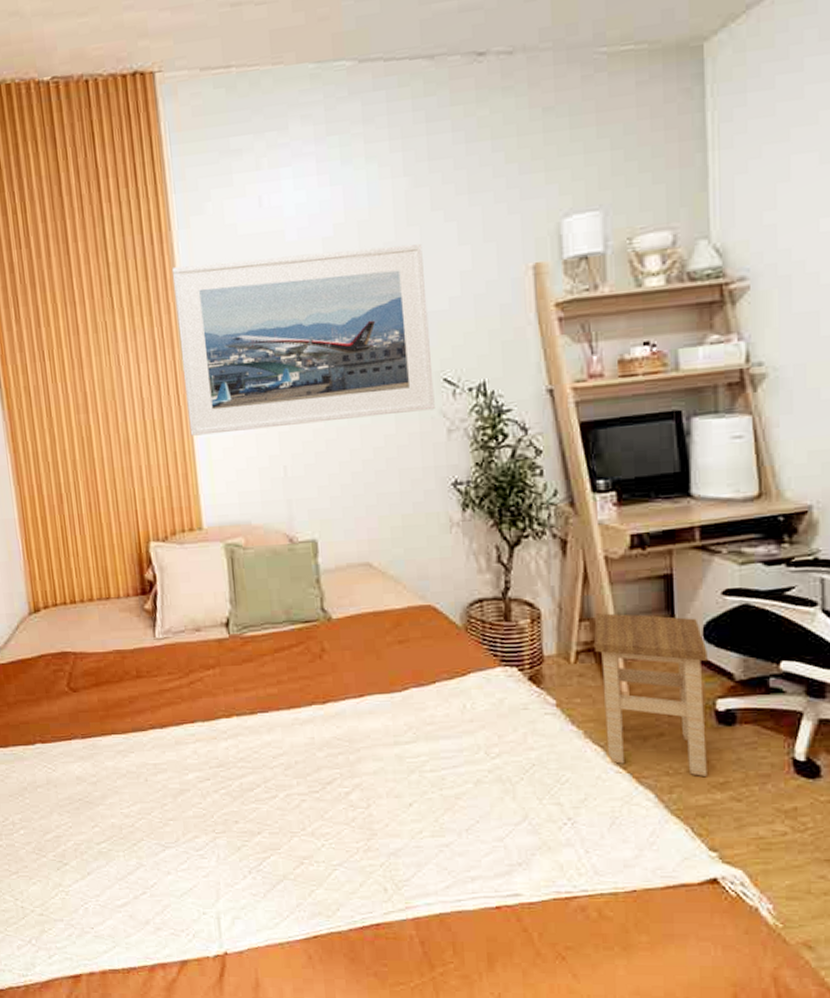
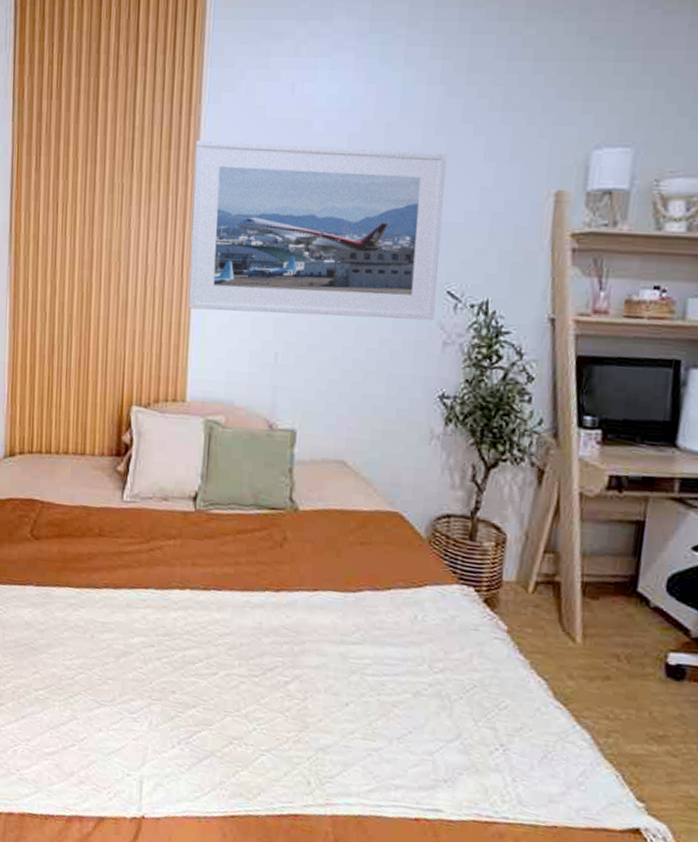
stool: present [594,613,708,776] -> none [551,548,668,727]

